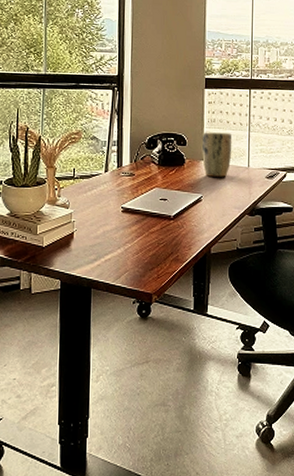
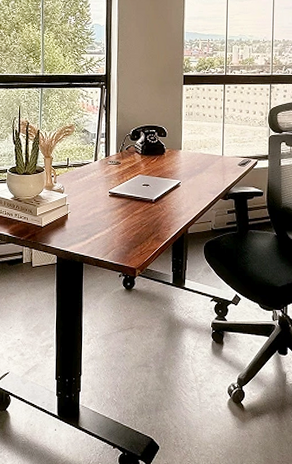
plant pot: present [202,132,232,177] -> none [181,124,208,165]

